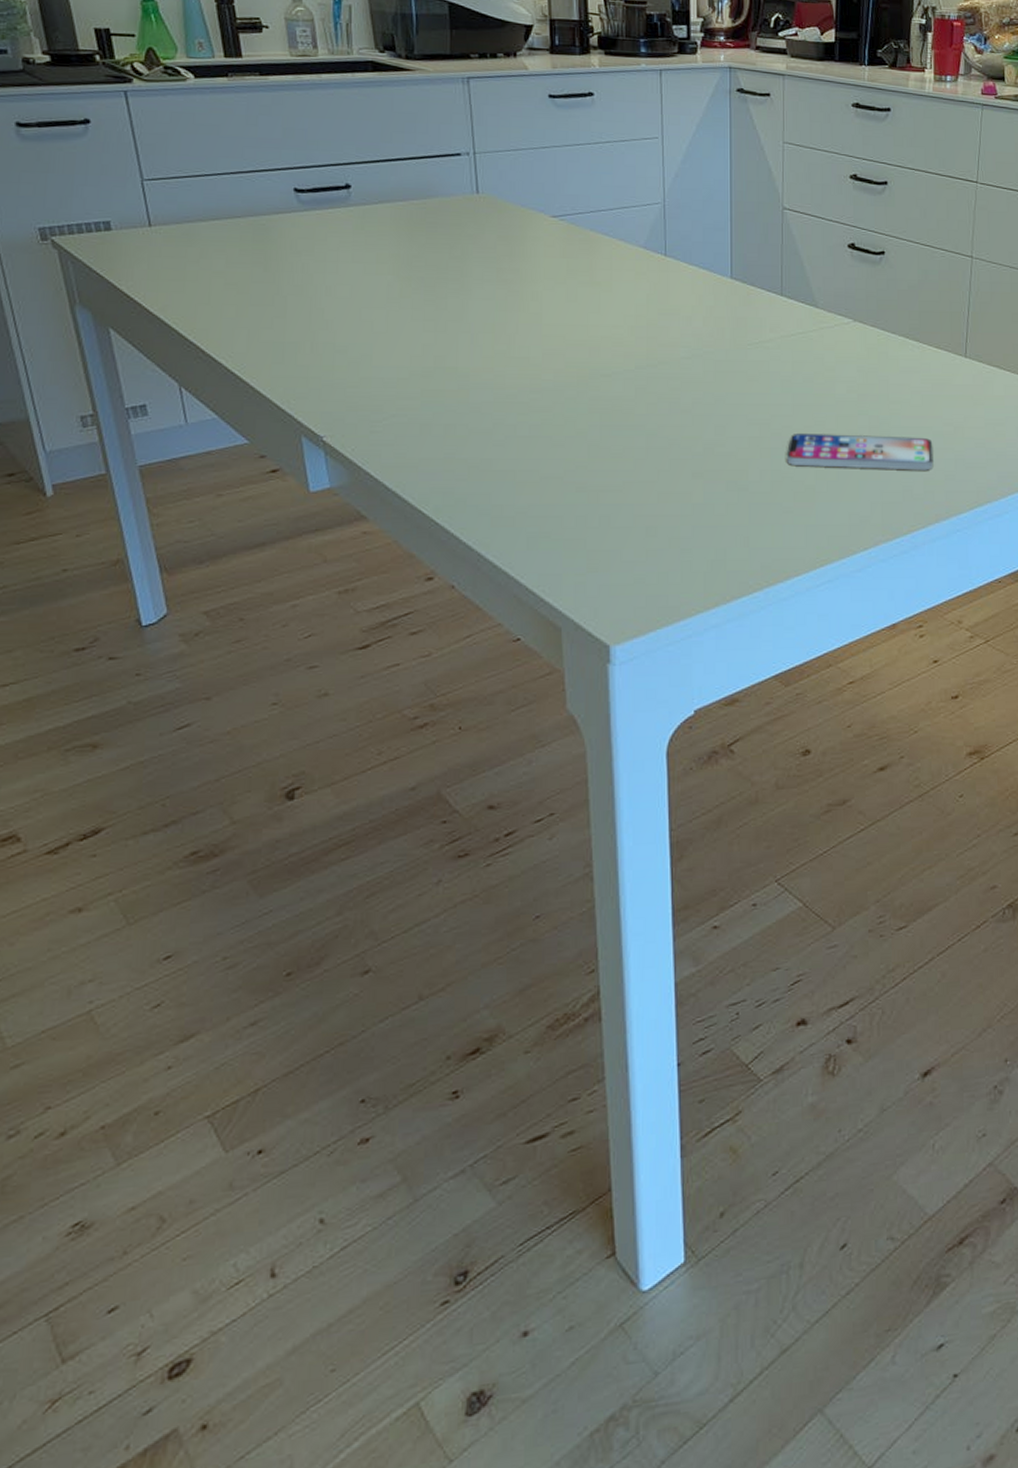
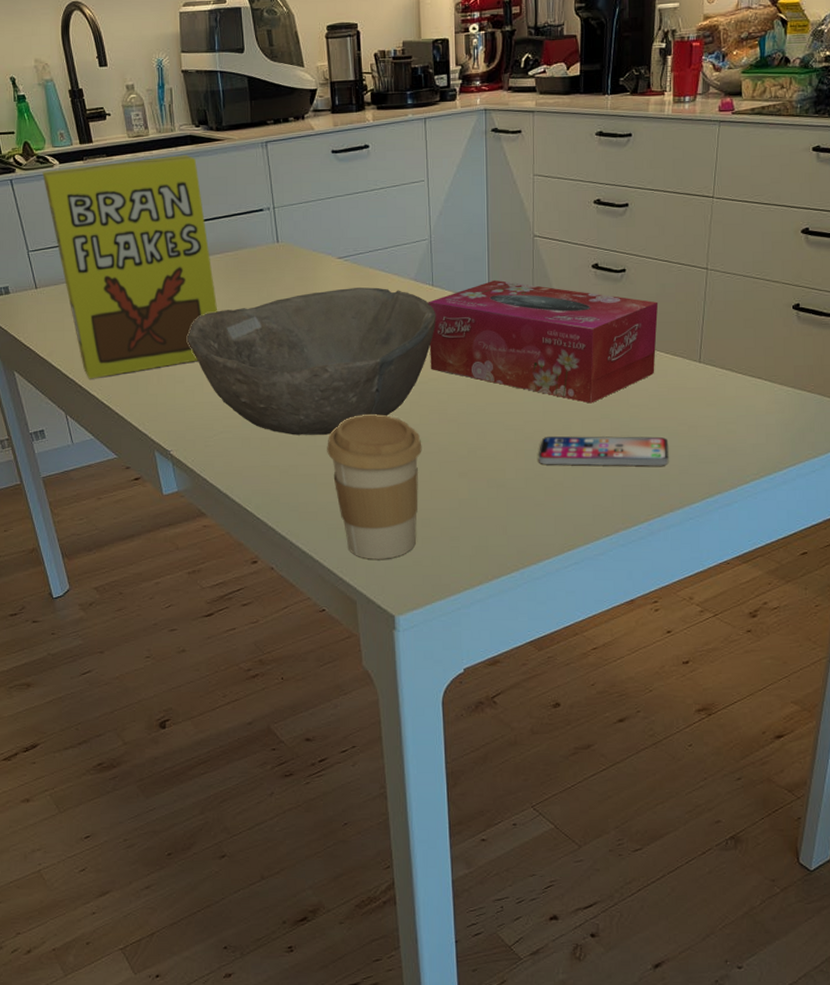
cereal box: none [170,82,397,343] -> present [42,155,218,379]
bowl: none [354,252,669,423] -> present [187,287,436,435]
coffee cup: none [530,401,649,576] -> present [327,414,422,559]
tissue box: none [659,253,921,398] -> present [428,279,659,404]

